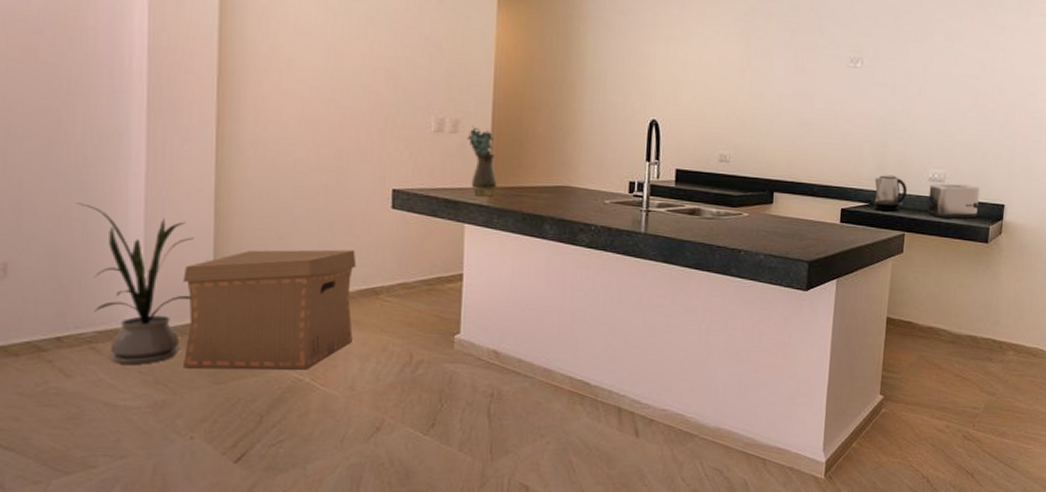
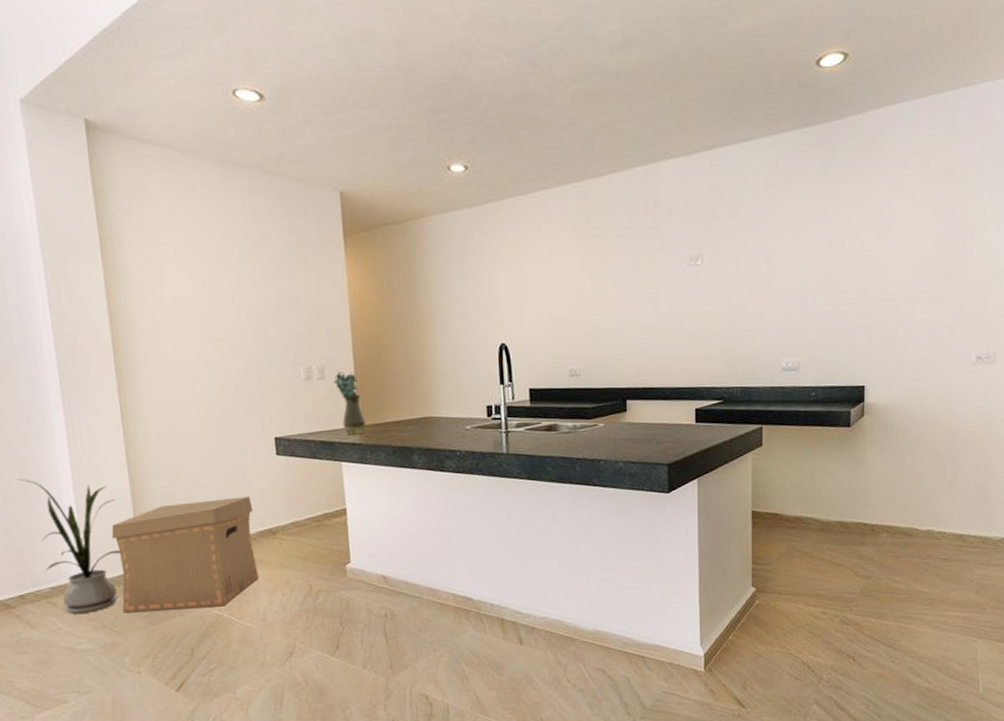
kettle: present [873,174,907,212] -> none [727,369,760,407]
toaster: present [927,183,980,219] -> none [784,370,838,408]

